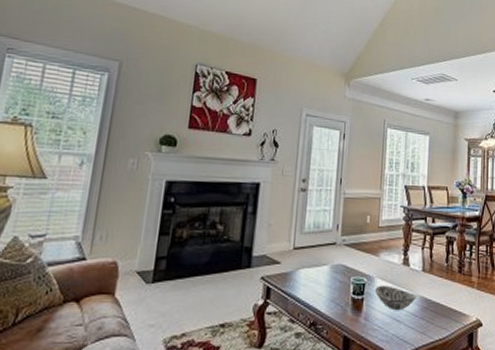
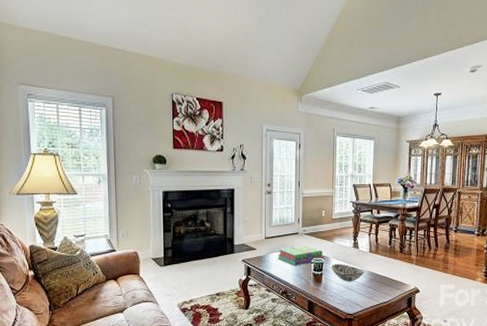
stack of books: none [307,259,367,287] -> present [277,245,324,266]

